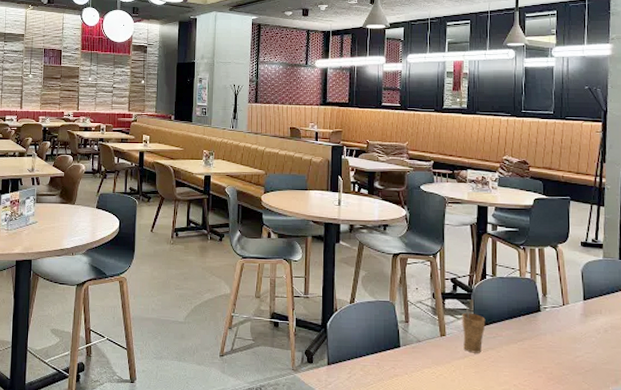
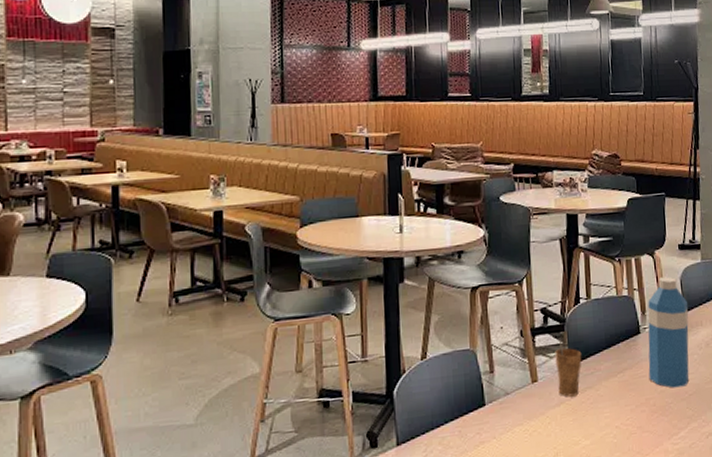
water bottle: none [547,267,588,363] -> present [648,277,689,388]

